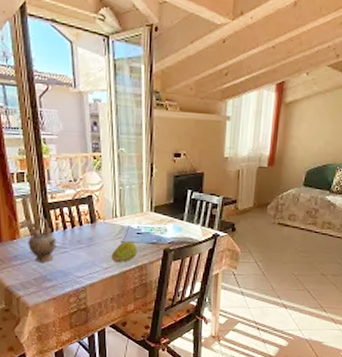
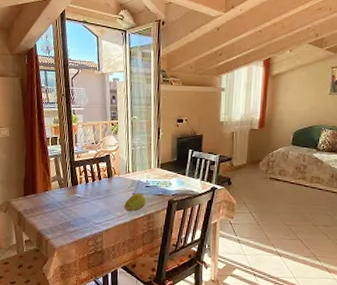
teapot: present [28,217,56,262] -> none [57,173,80,211]

